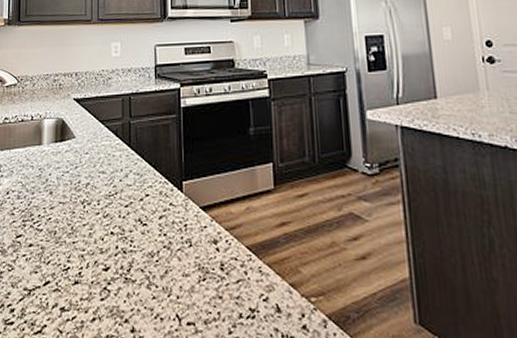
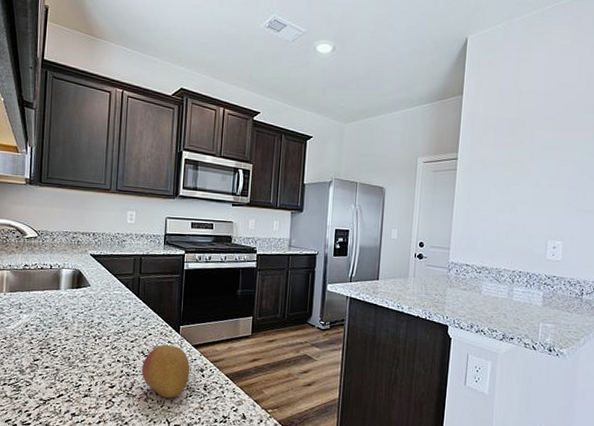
fruit: none [140,209,201,283] -> present [141,345,190,398]

